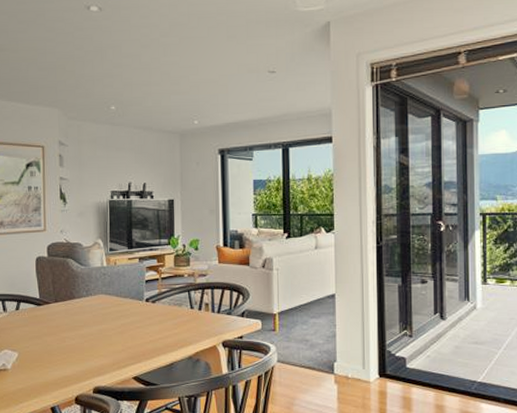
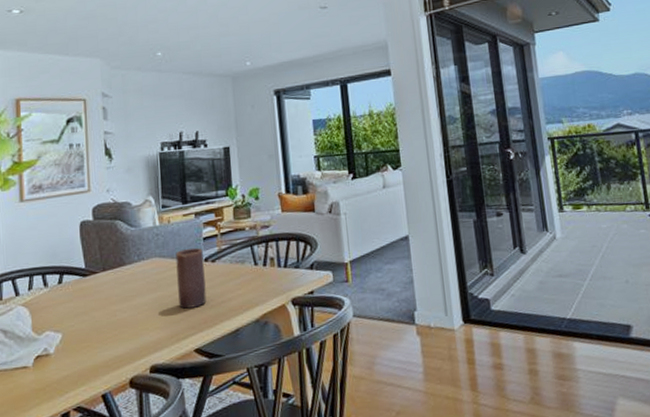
candle: none [120,289,146,341] -> present [175,248,207,309]

